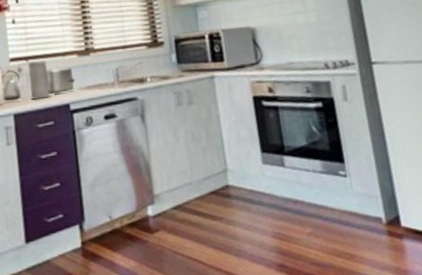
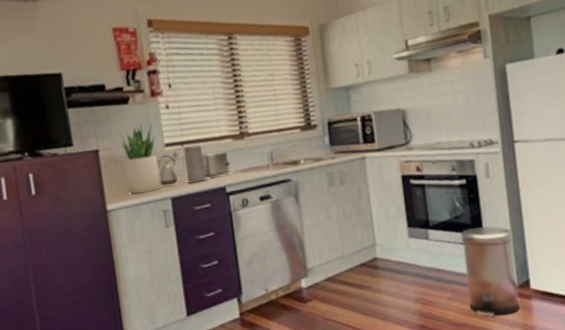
pedal bin: none [319,154,391,257] -> present [461,226,520,316]

